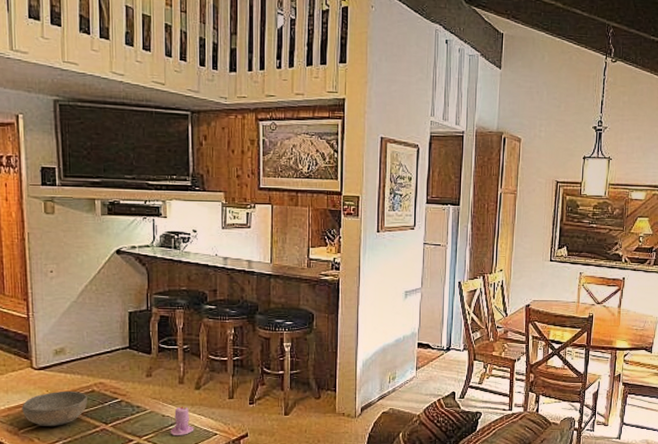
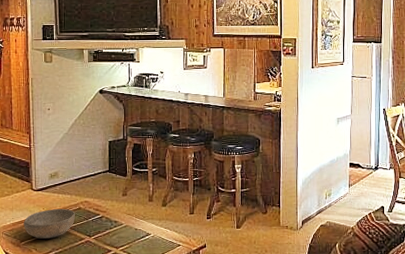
candle: present [170,405,194,436] -> none [141,220,161,247]

